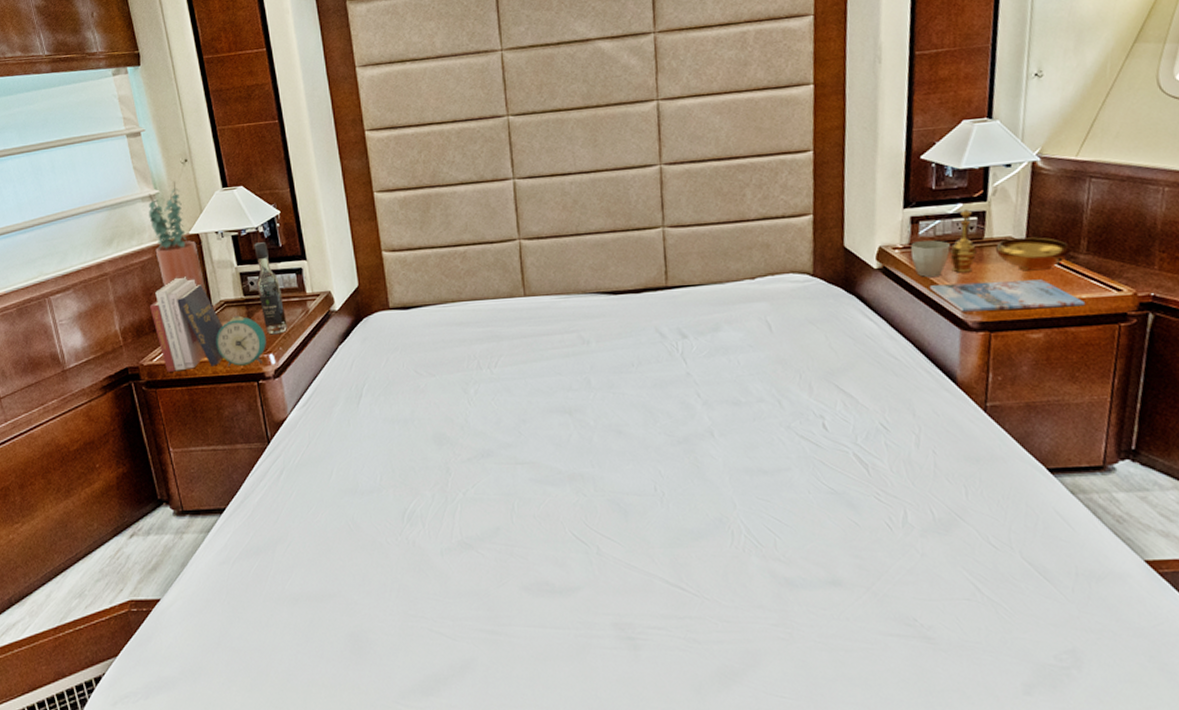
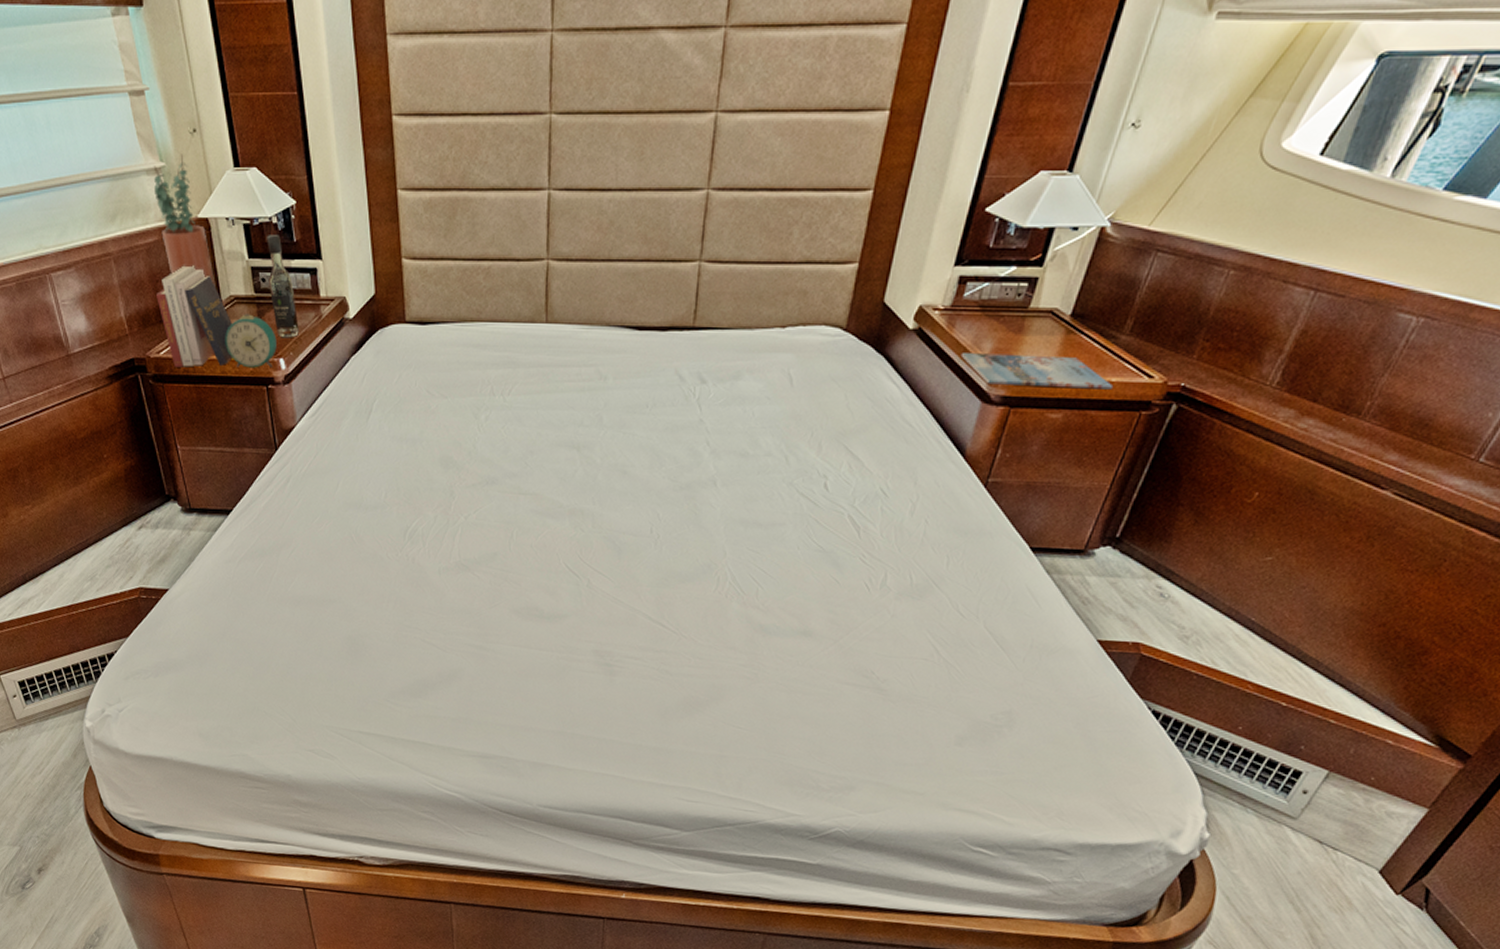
cup: present [910,240,951,277] -> none [949,304,993,344]
decorative bowl: present [949,209,1072,273] -> none [987,274,1115,348]

